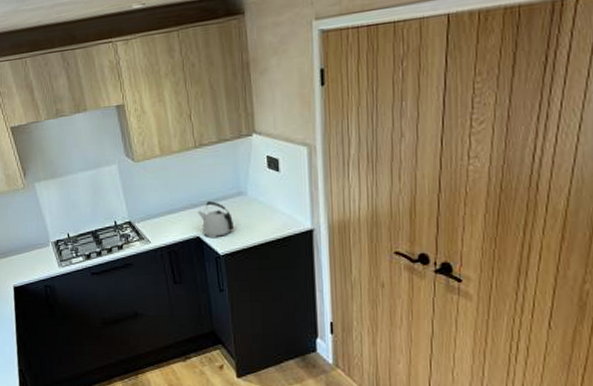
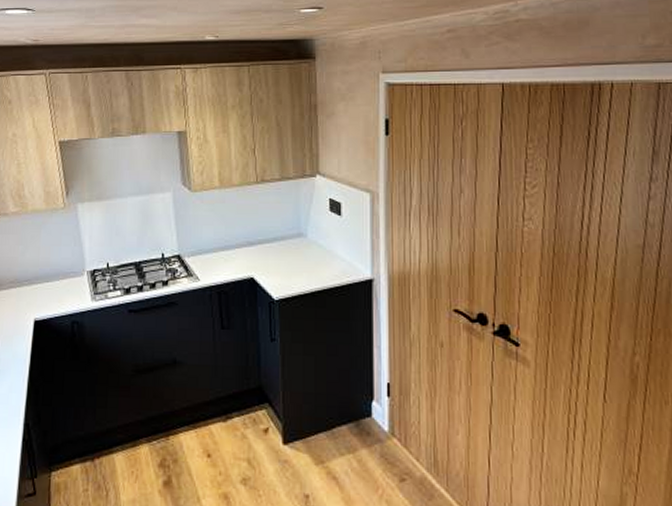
kettle: present [198,201,235,238] -> none [254,240,292,281]

